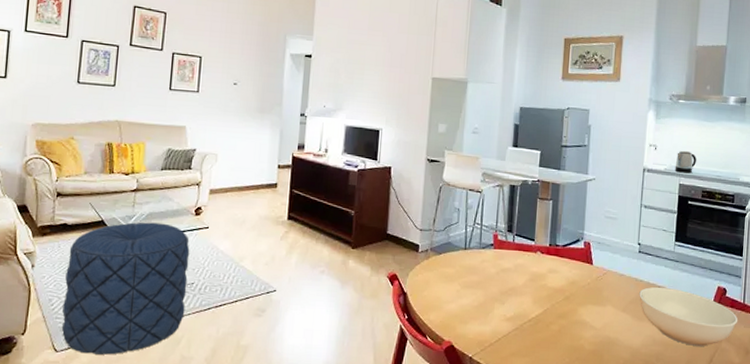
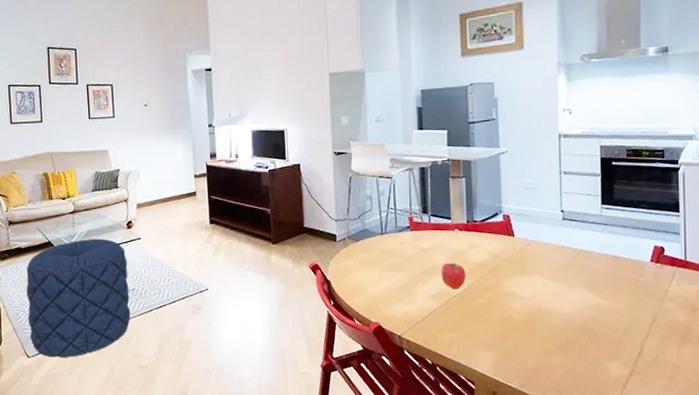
fruit: none [518,285,543,314] -> present [441,262,466,290]
bowl: present [639,287,738,346] -> none [567,252,681,308]
kettle: present [674,150,696,174] -> none [593,110,617,134]

